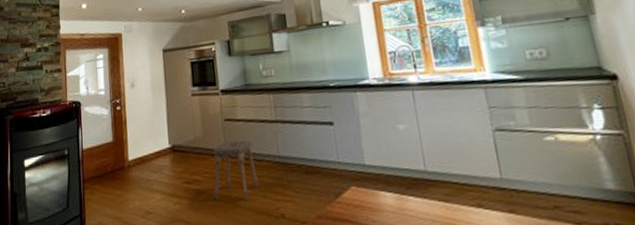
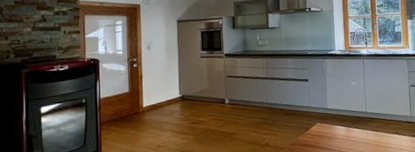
stool: present [213,139,258,201] -> none [215,91,250,135]

